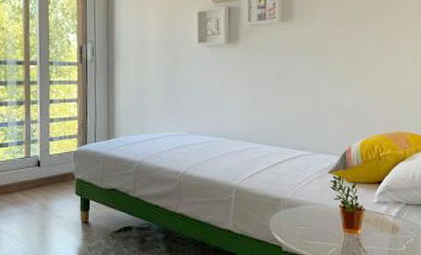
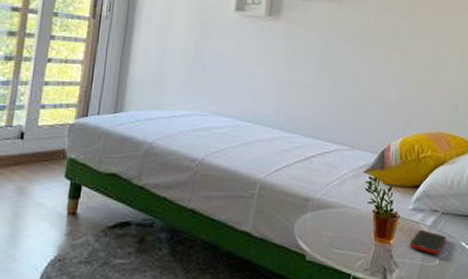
cell phone: none [376,220,411,241] -> present [409,229,446,255]

